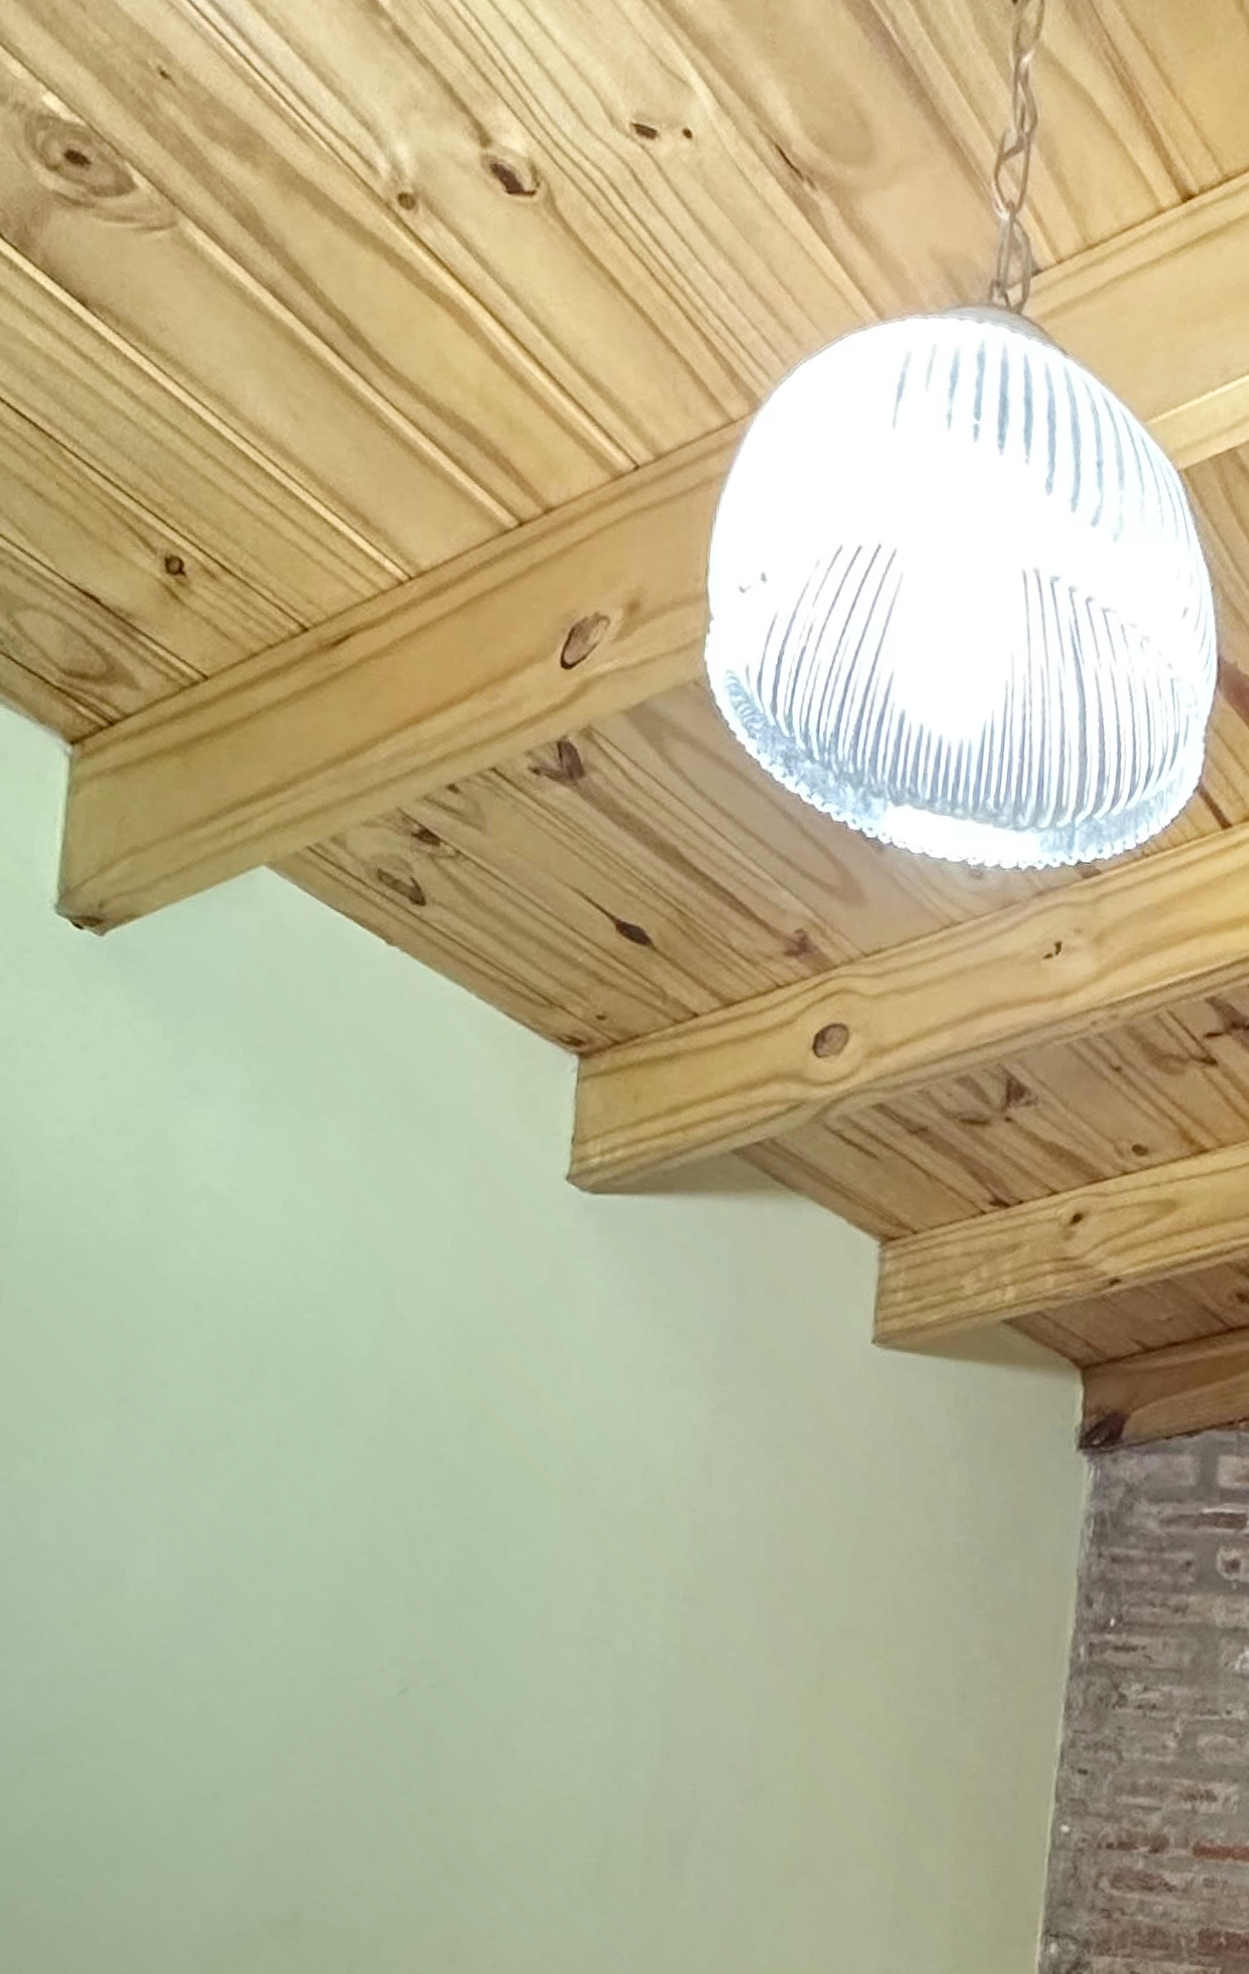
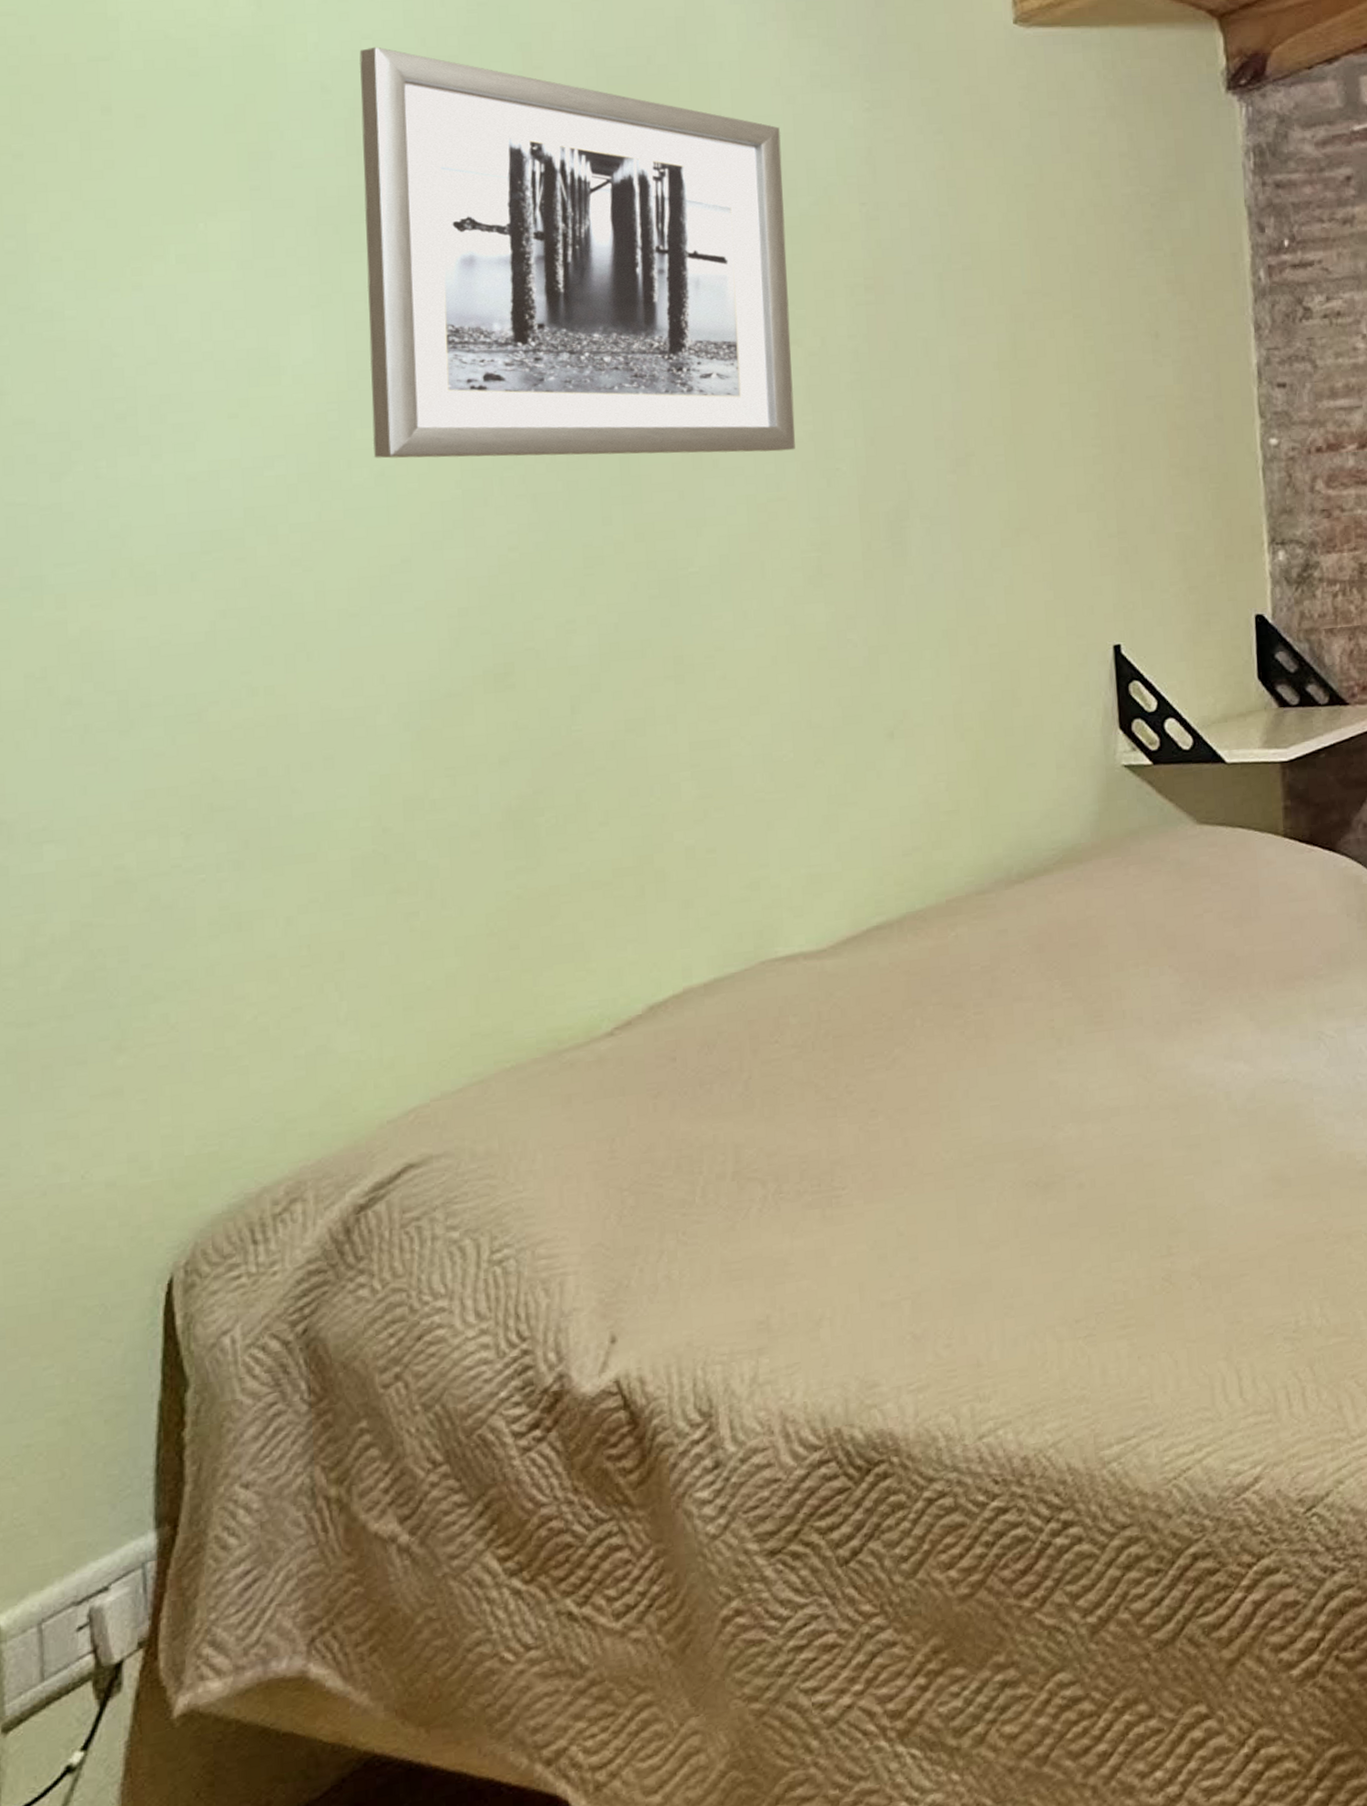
wall art: none [199,1272,624,1752] -> present [359,46,796,459]

